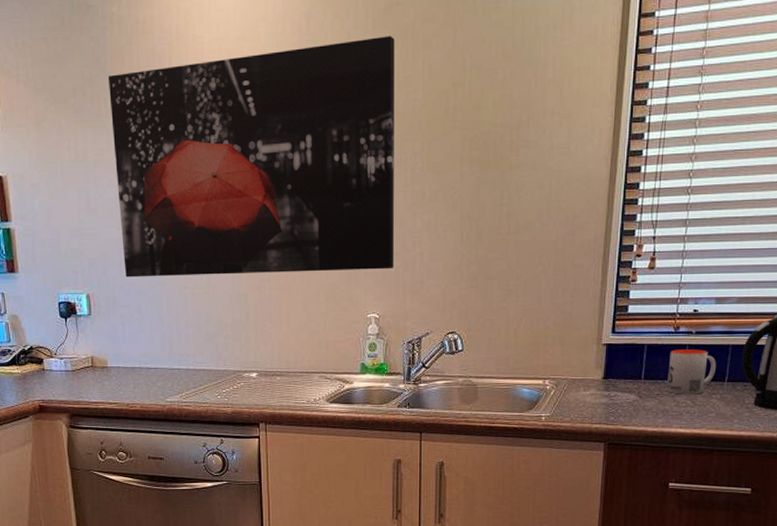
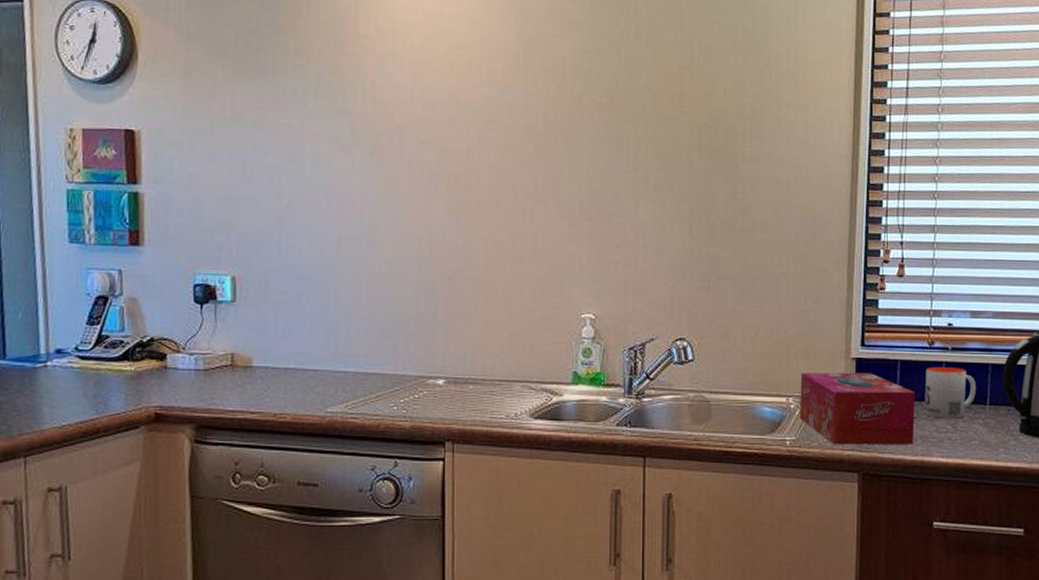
wall art: present [109,36,395,278] -> none [279,12,615,264]
tissue box: none [555,356,660,420] -> present [800,372,916,446]

